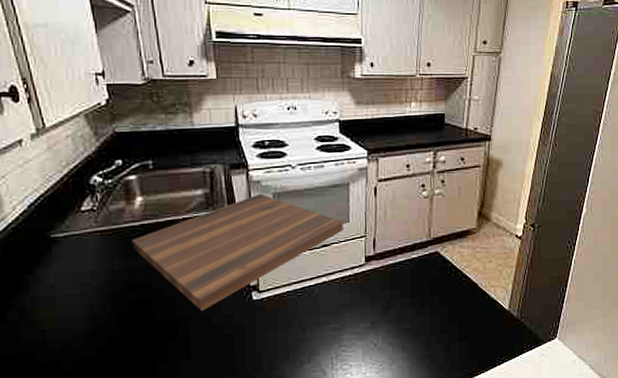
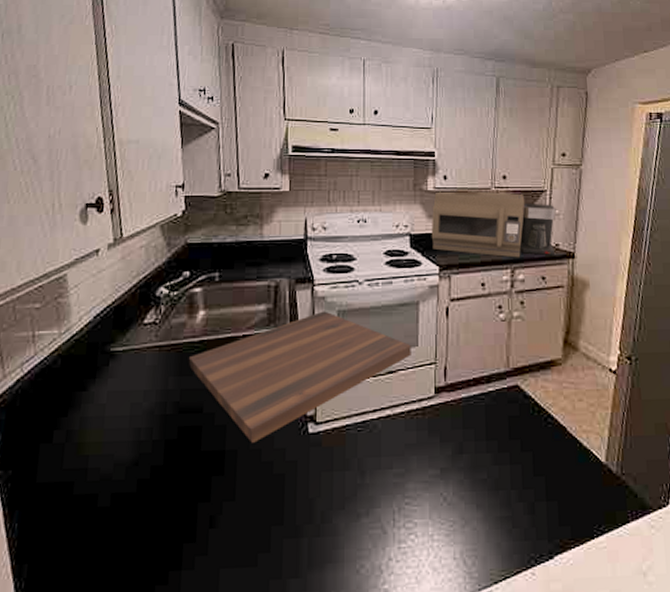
microwave: none [359,77,448,141] -> present [431,190,525,258]
coffee maker: none [441,89,476,139] -> present [519,203,556,256]

